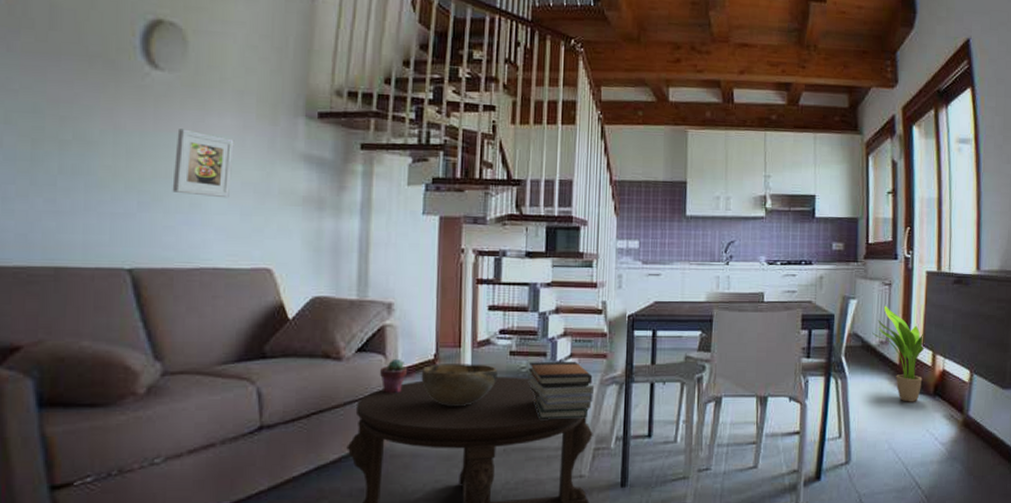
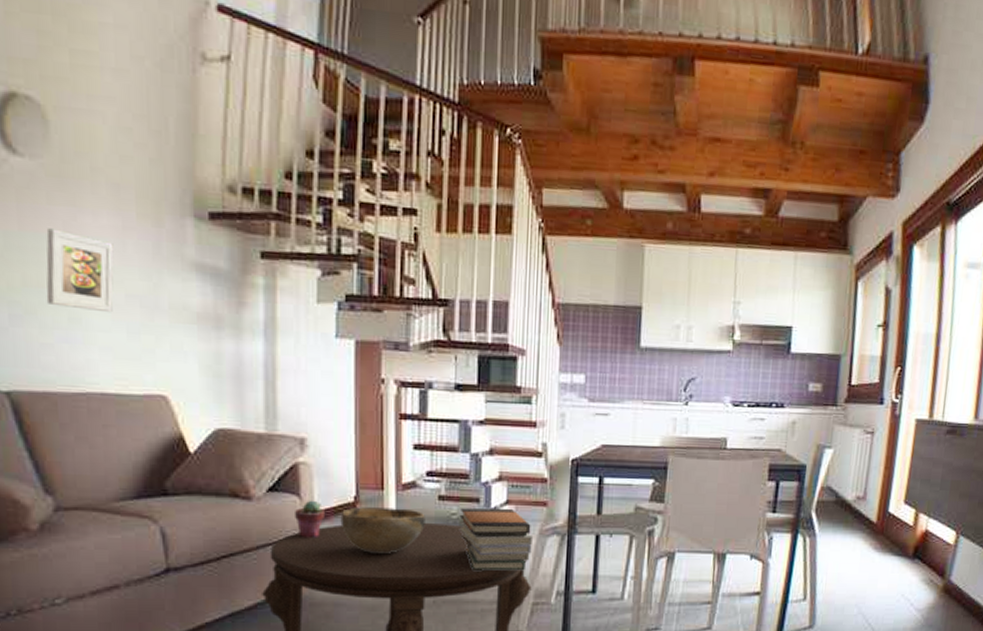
potted plant: present [872,305,926,402] -> none [848,456,909,564]

